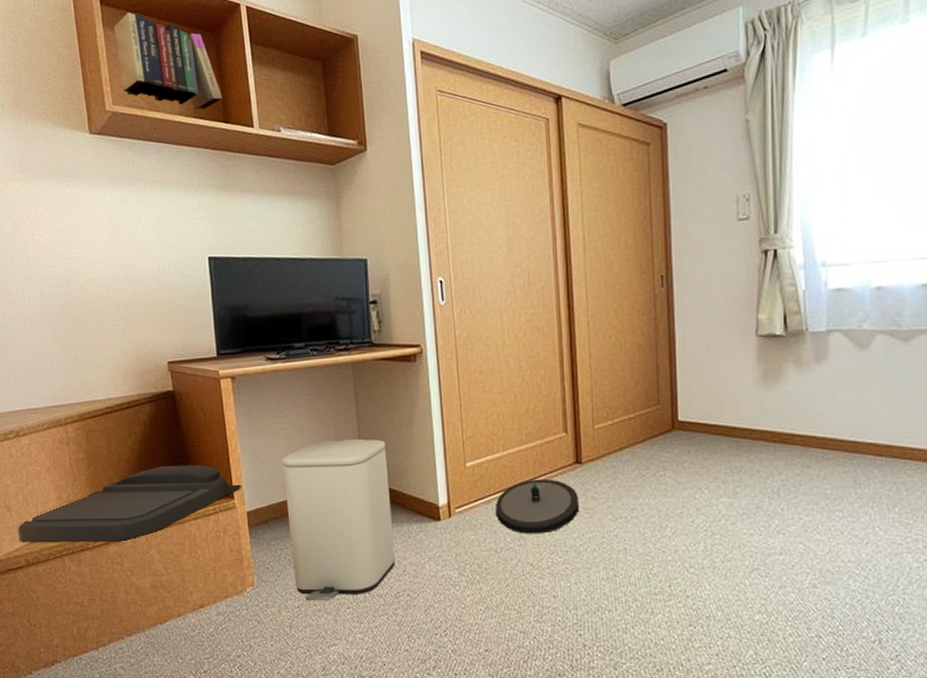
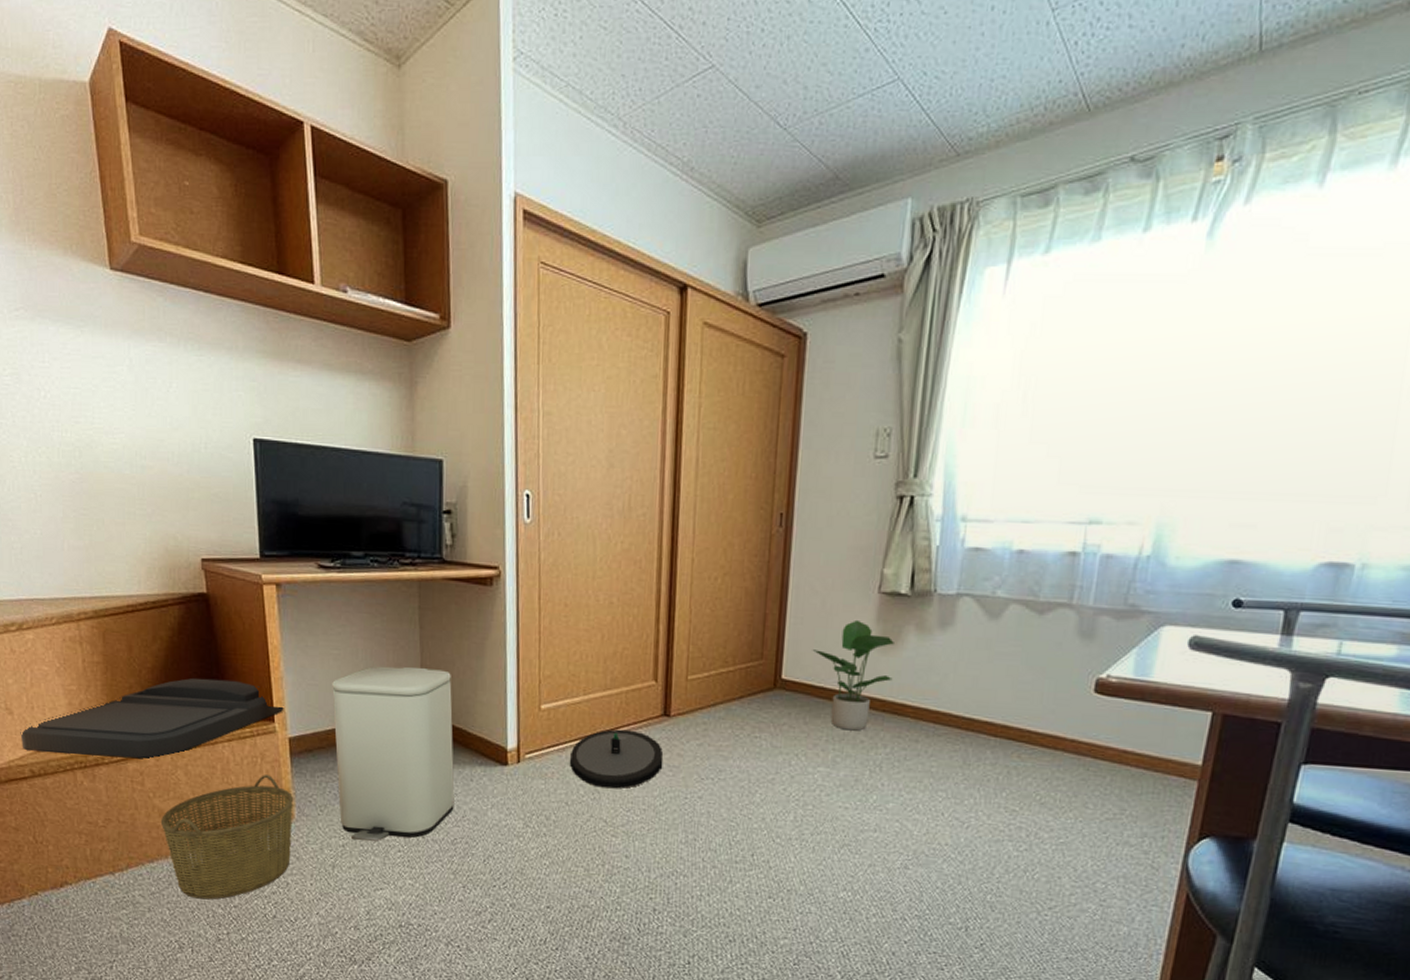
books: present [114,11,223,110] -> none [142,115,277,254]
basket: none [137,547,254,667] -> present [160,774,294,900]
potted plant: none [703,361,779,462] -> present [812,619,894,731]

